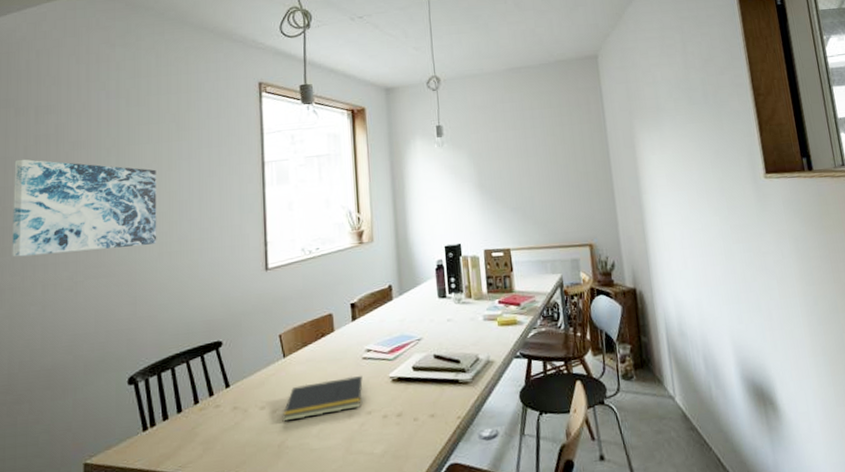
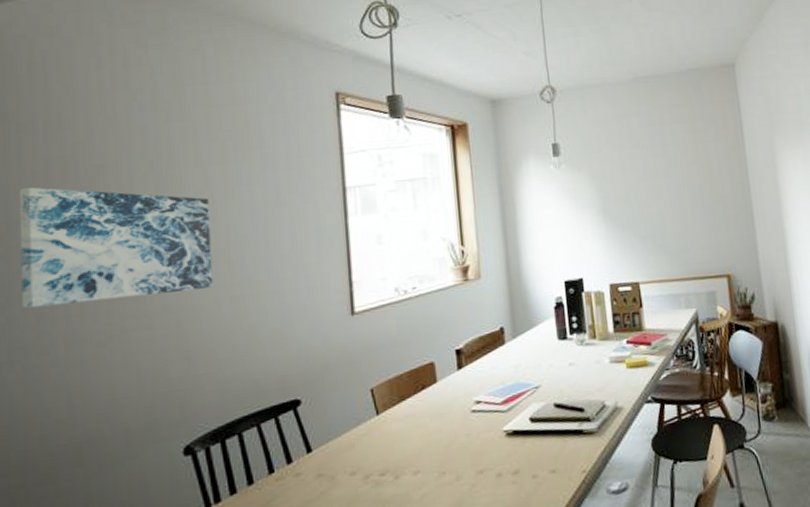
notepad: present [282,376,363,422] -> none [377,431,472,488]

